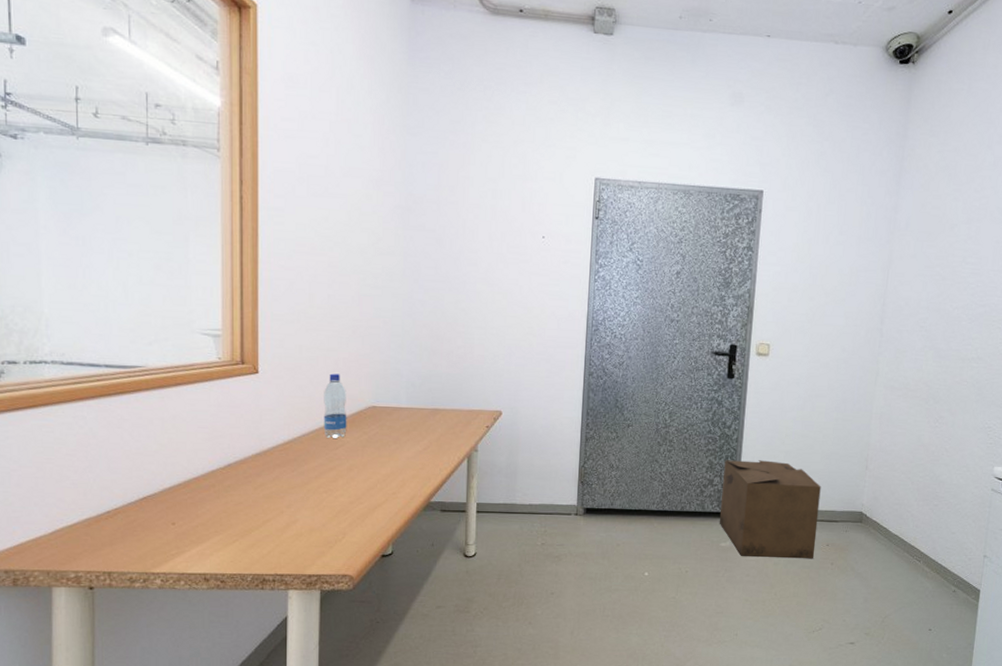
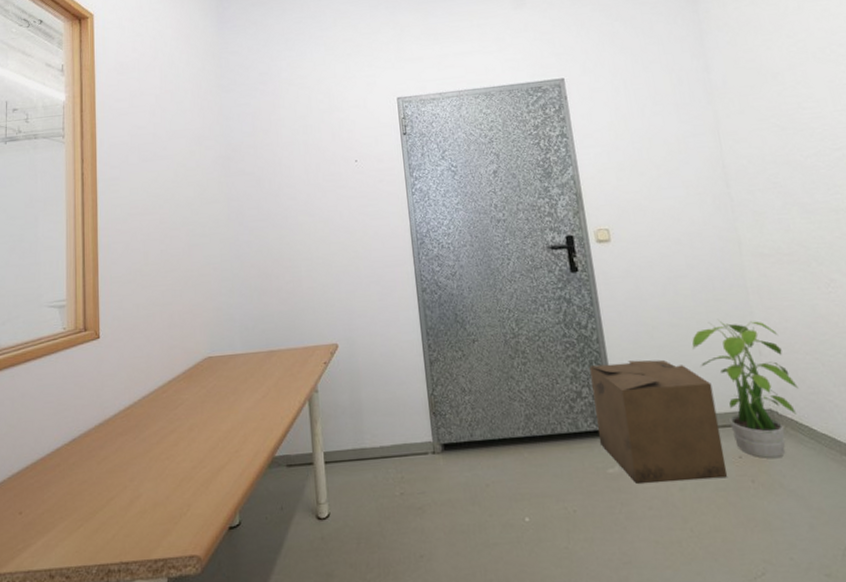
bottle: present [323,373,347,439] -> none [161,327,185,399]
potted plant: none [814,437,888,549] -> present [691,320,798,459]

